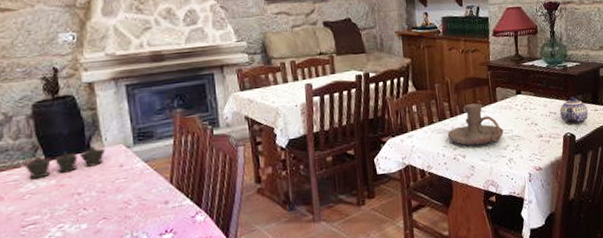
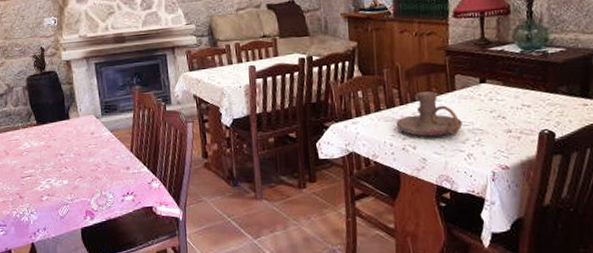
sugar bowl: present [25,146,106,180] -> none [23,115,81,140]
teapot: present [559,96,588,126] -> none [535,88,574,122]

